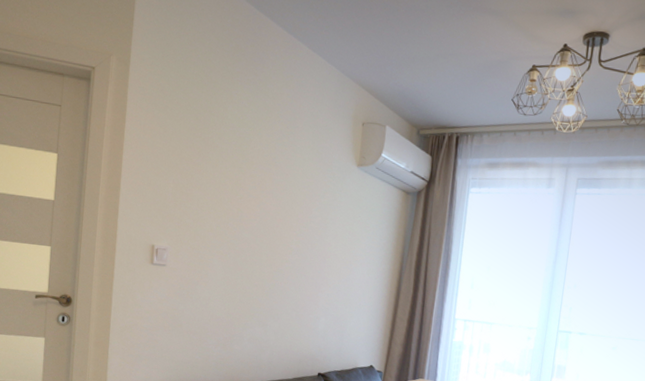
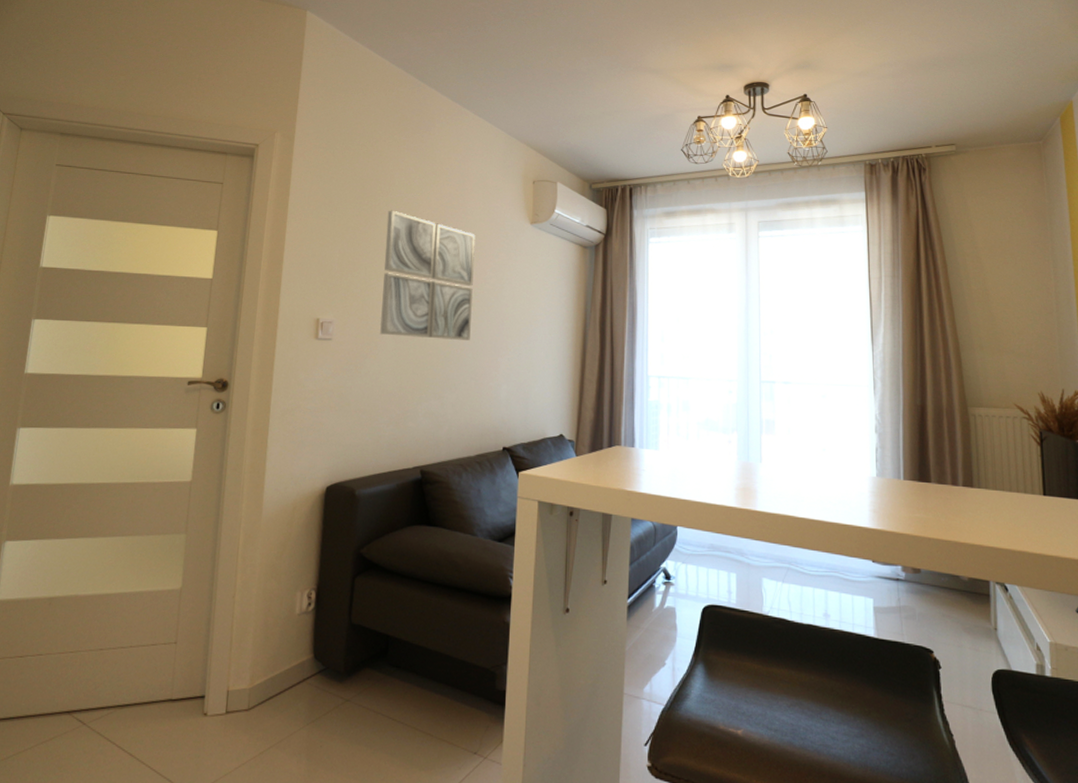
wall art: none [210,143,304,275] -> present [379,210,476,340]

